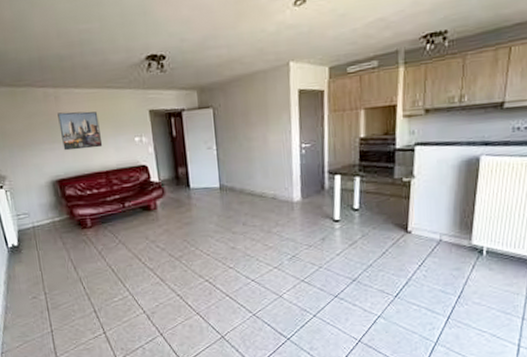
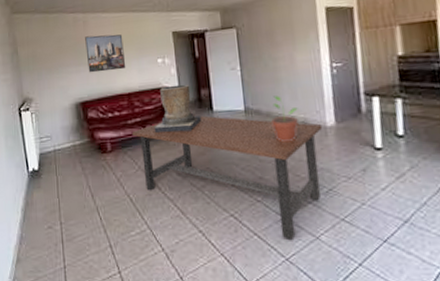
dining table: none [112,192,290,299] -> present [132,115,323,239]
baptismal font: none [133,162,179,209] -> present [154,84,202,133]
potted plant: none [244,174,269,215] -> present [271,96,298,141]

